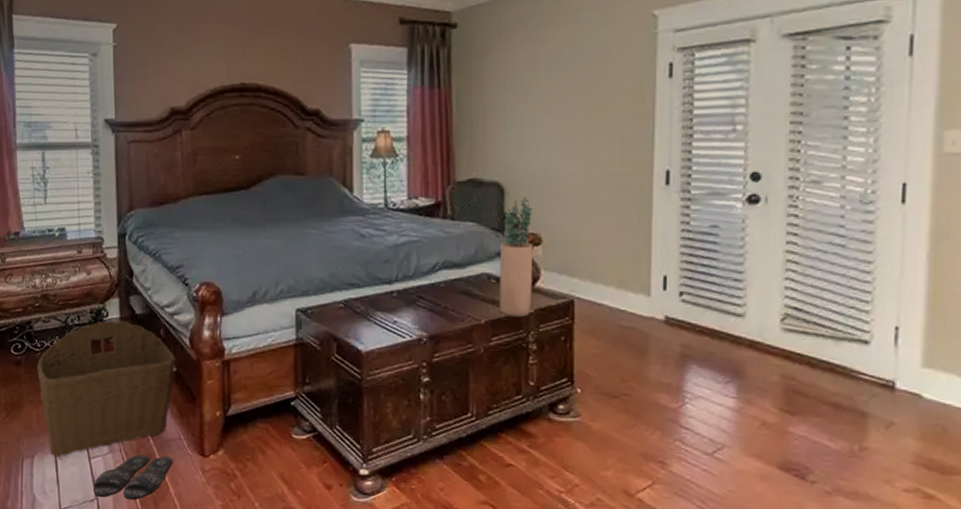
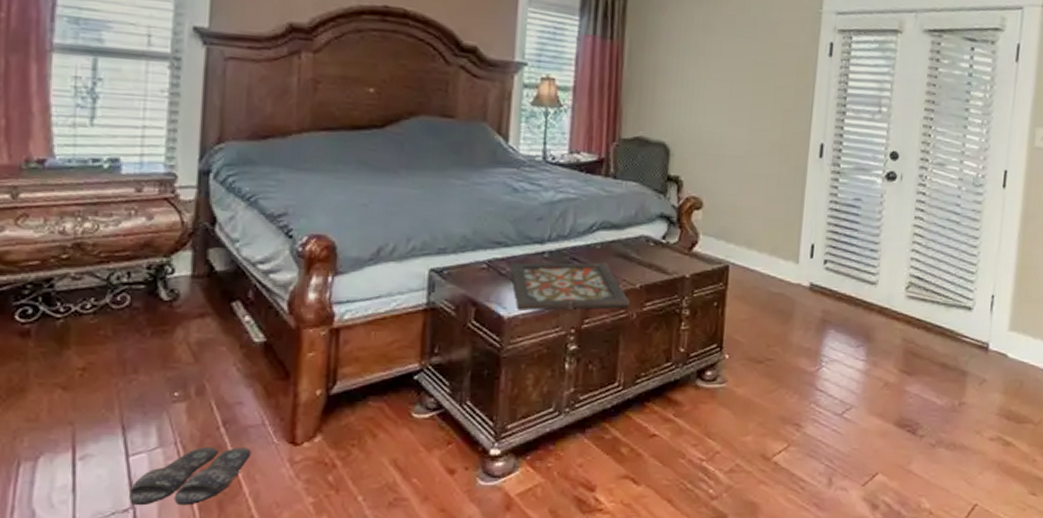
wicker basket: present [37,320,176,456] -> none [55,278,267,456]
decorative tray: none [364,300,476,346] -> present [511,262,629,311]
vase: present [499,196,533,318] -> none [655,159,696,283]

